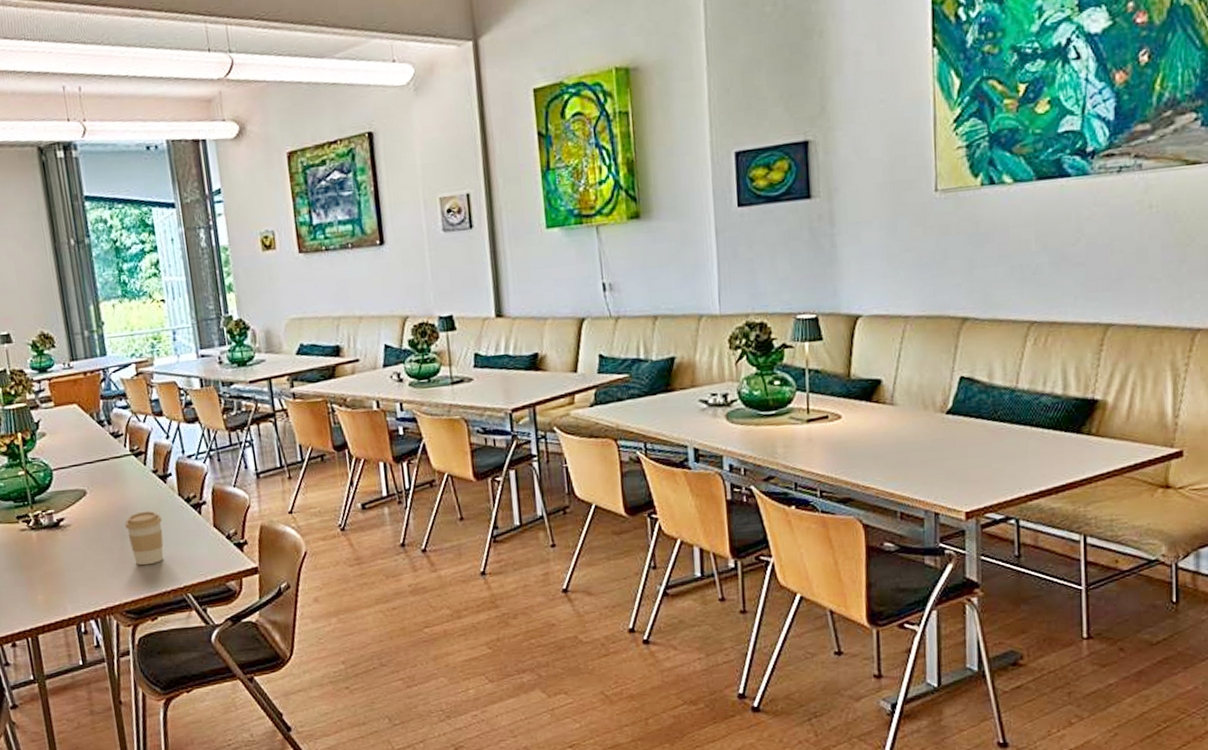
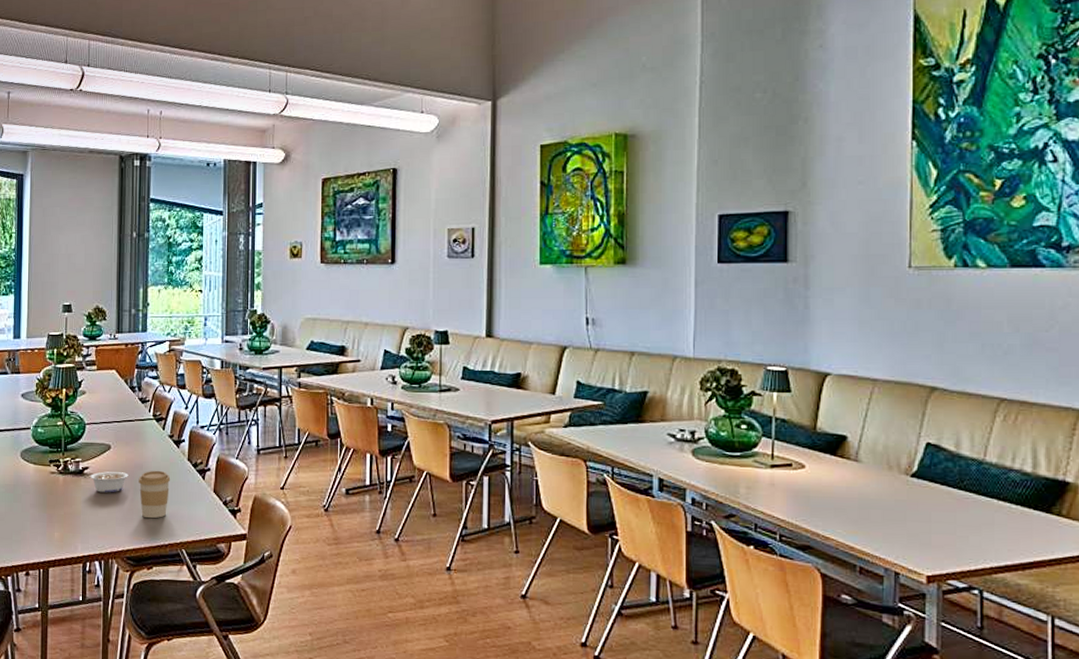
legume: none [68,518,113,545] -> present [90,471,128,493]

